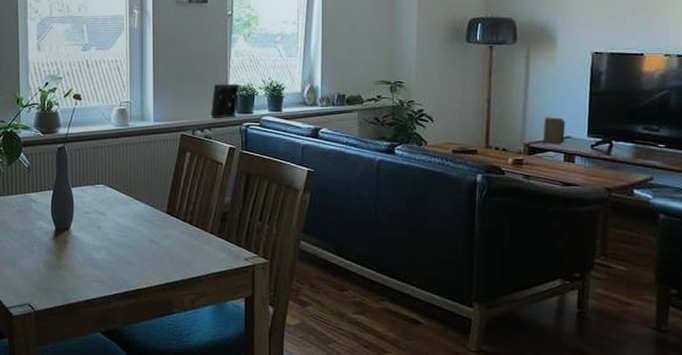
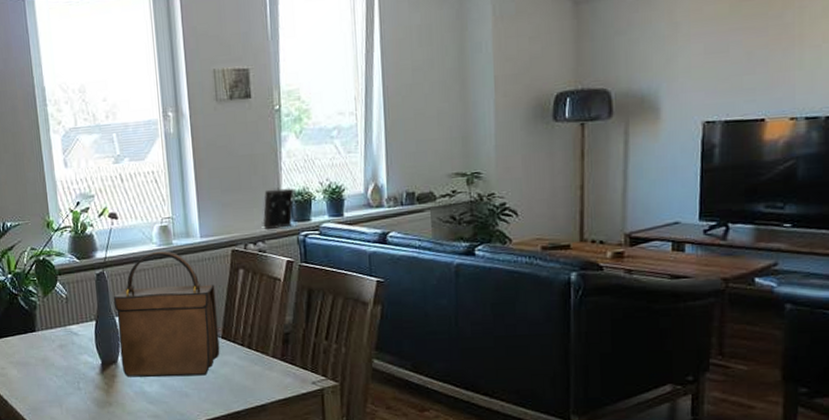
handbag: none [71,131,164,247] -> present [113,250,220,377]
speaker: present [542,117,565,145] -> none [646,200,672,233]

